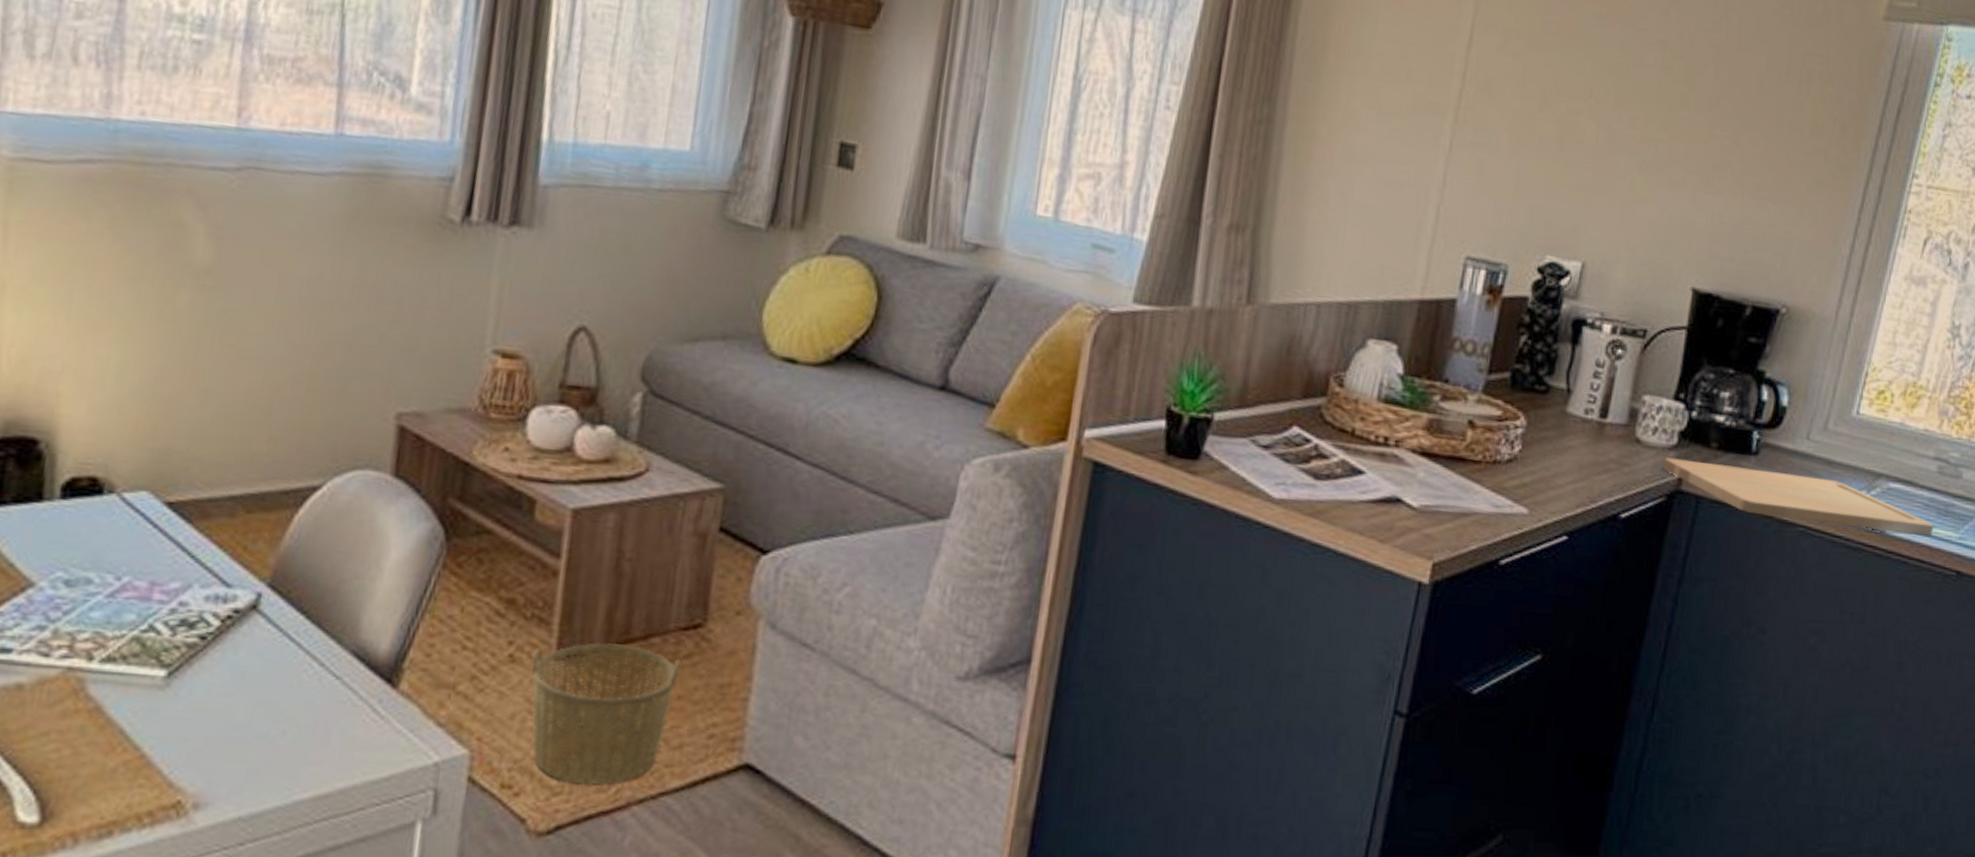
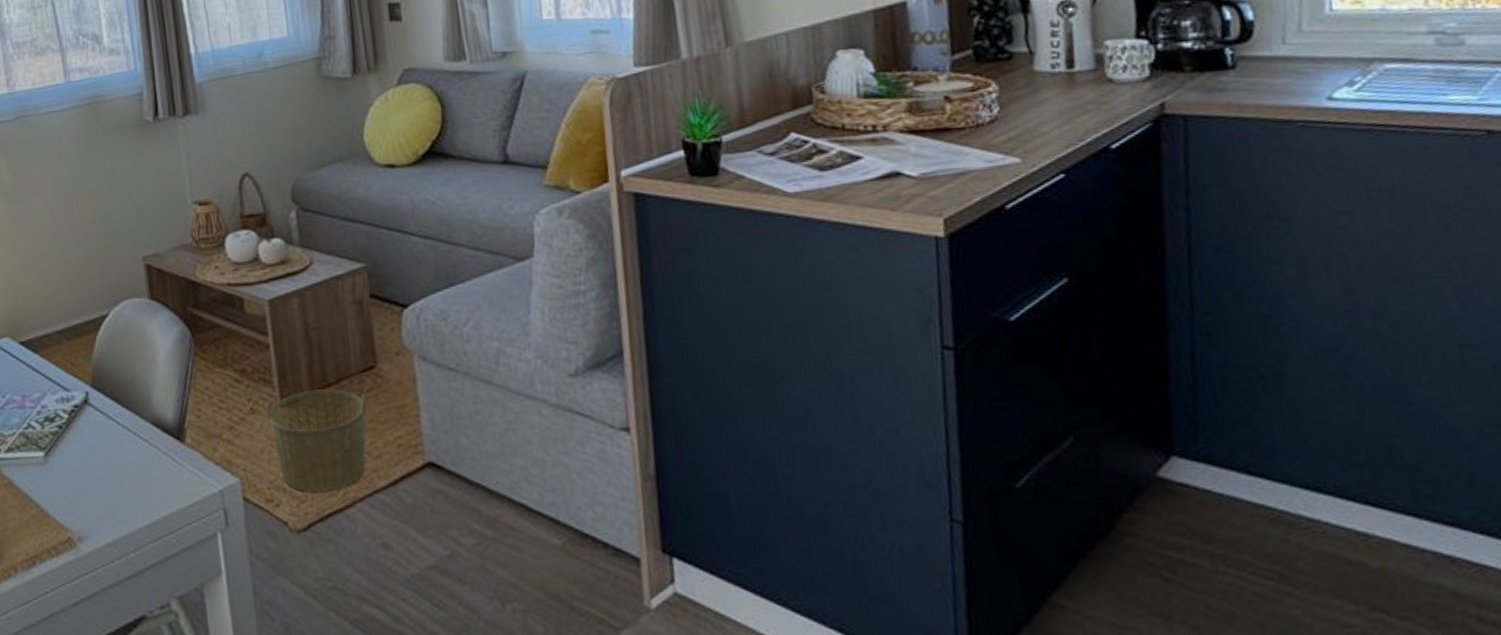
cutting board: present [1662,457,1934,536] -> none [1140,74,1448,120]

